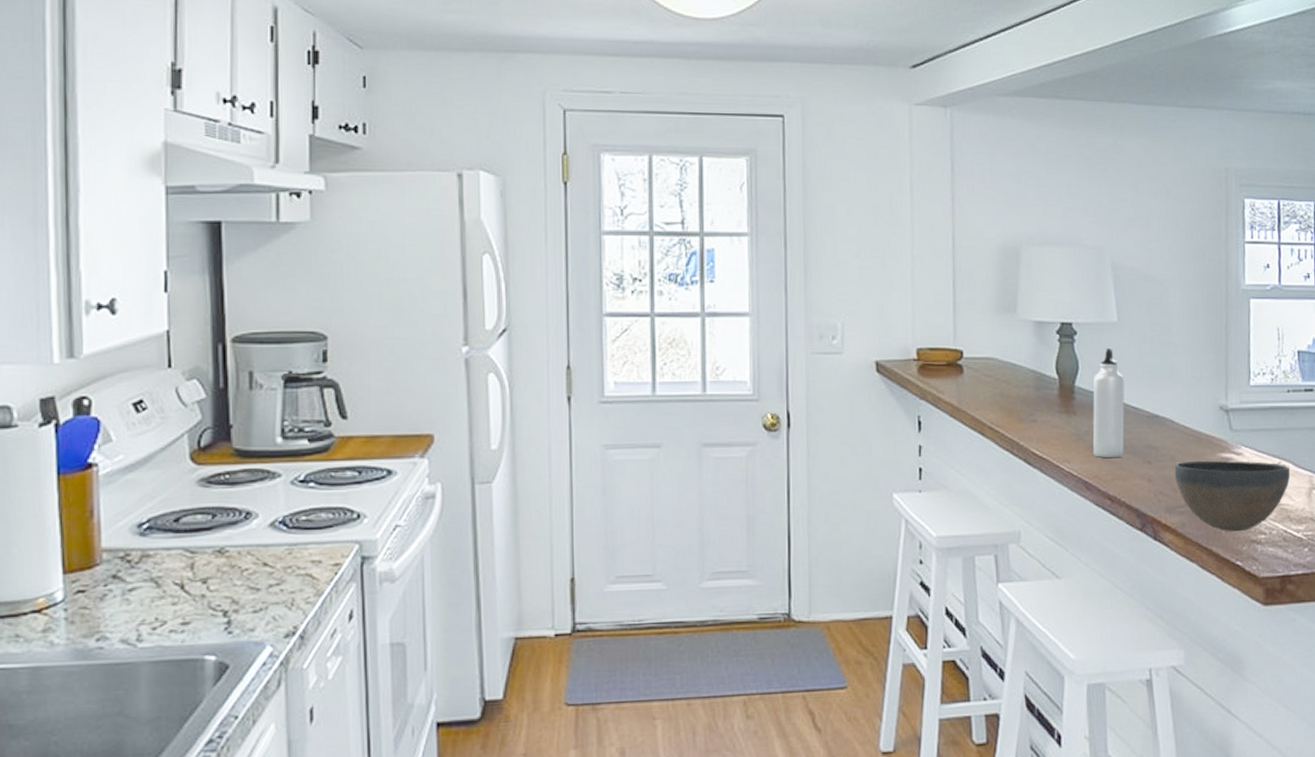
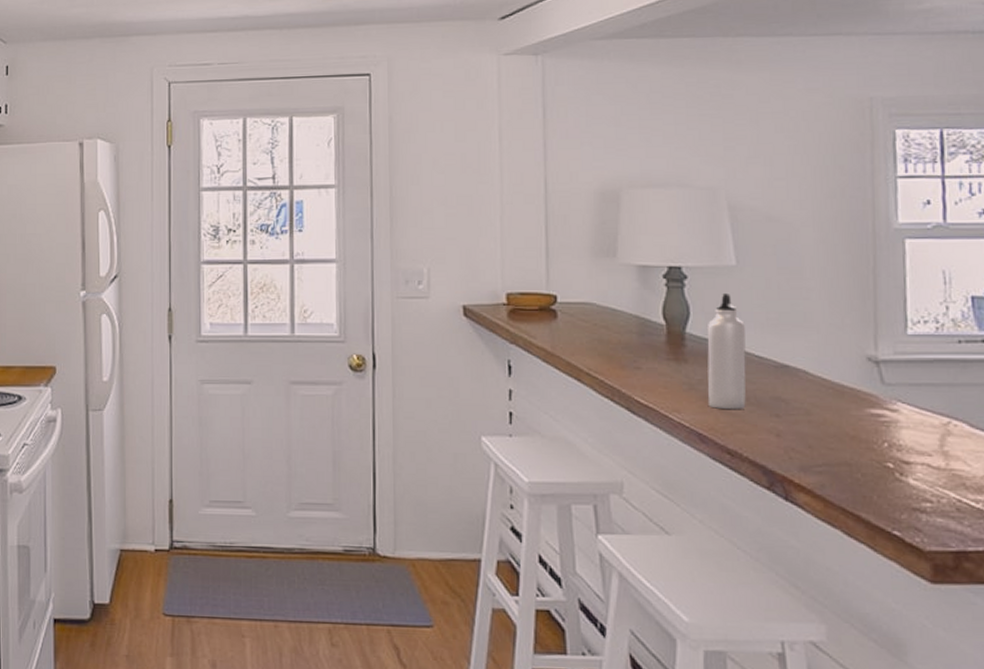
bowl: present [1174,460,1291,532] -> none [809,416,965,498]

